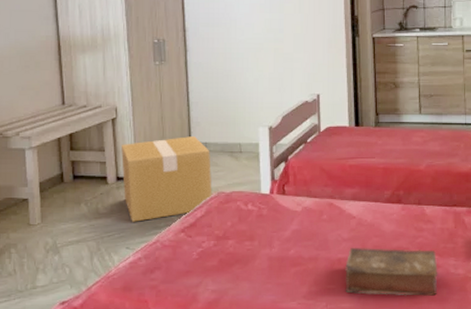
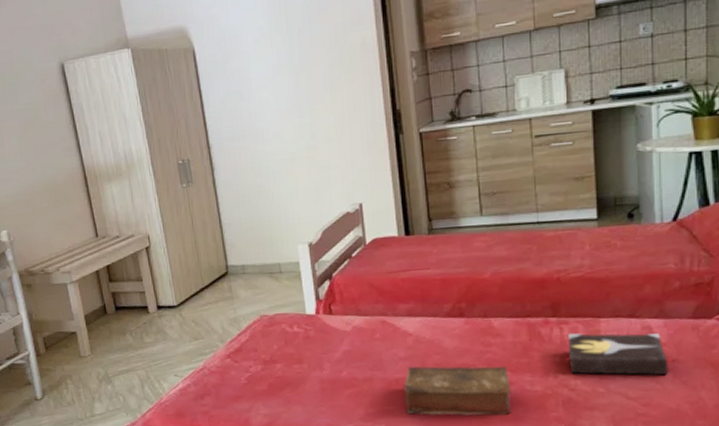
cardboard box: present [121,136,212,222] -> none [158,259,255,350]

